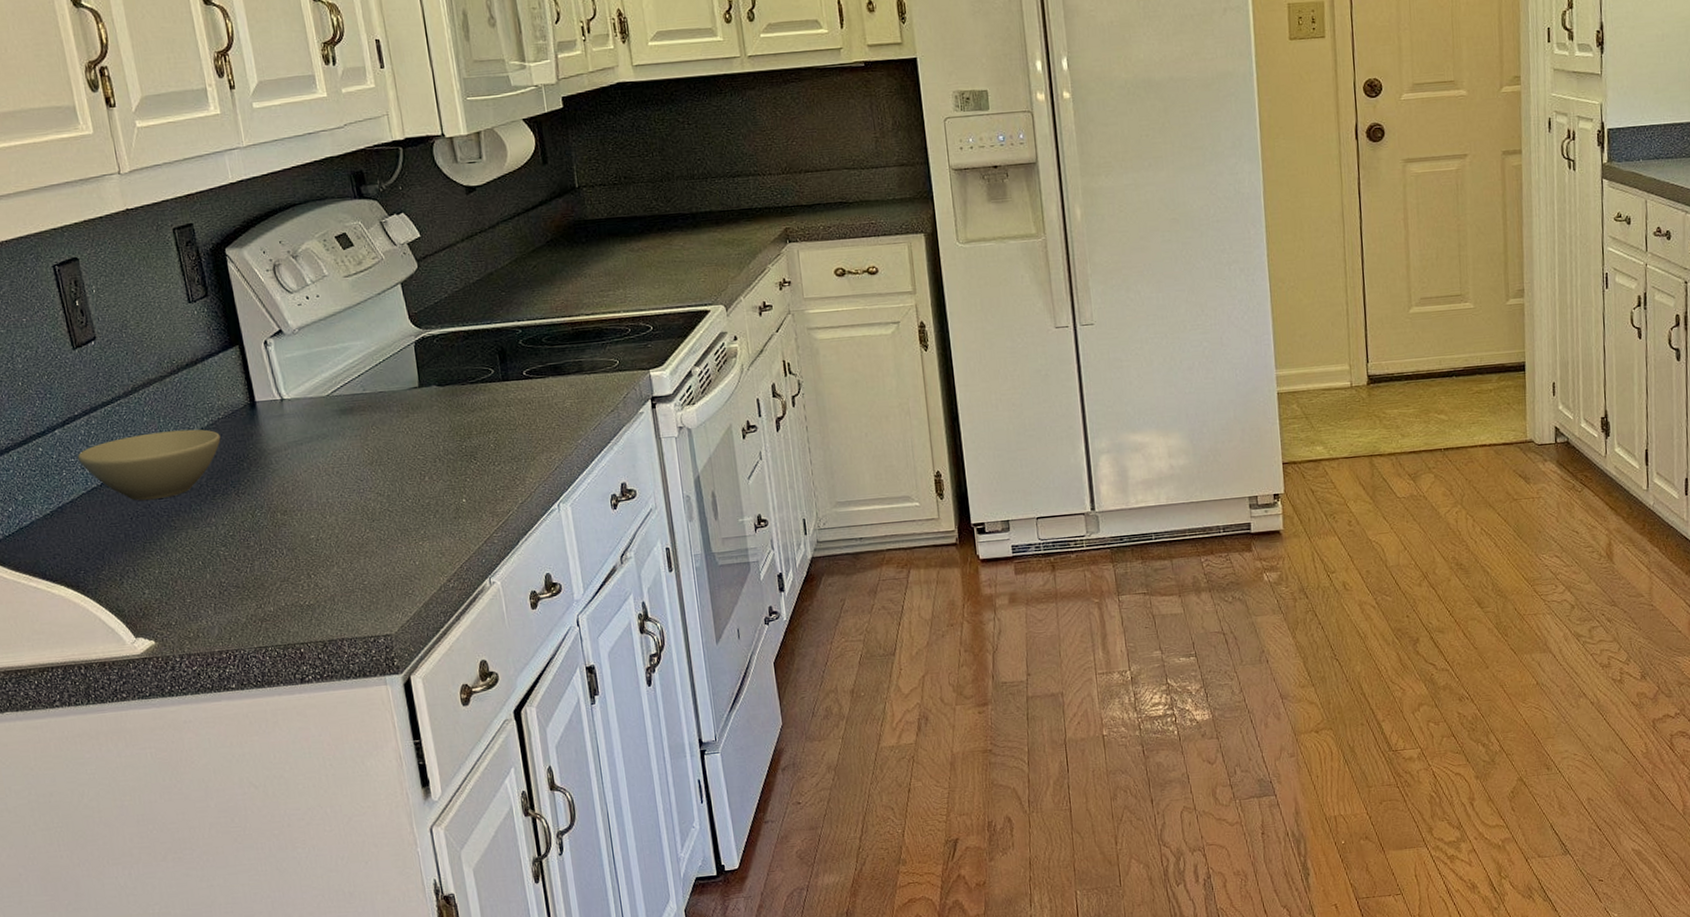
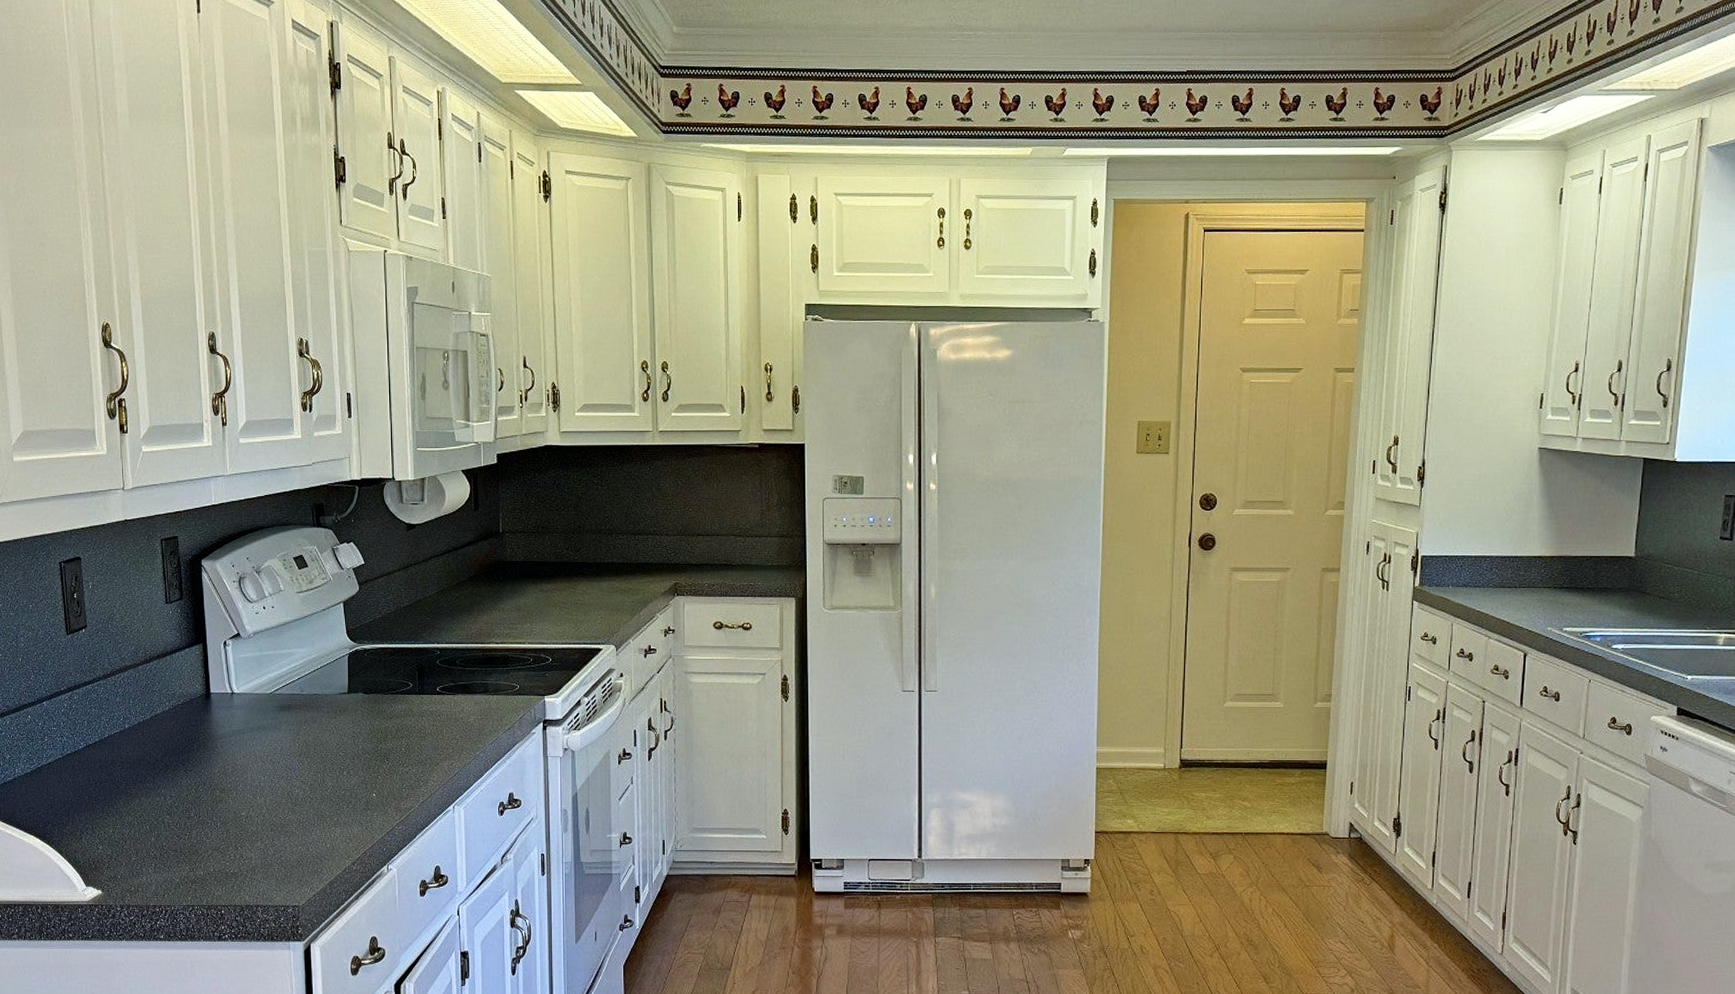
bowl: present [77,429,221,501] -> none [58,711,178,769]

